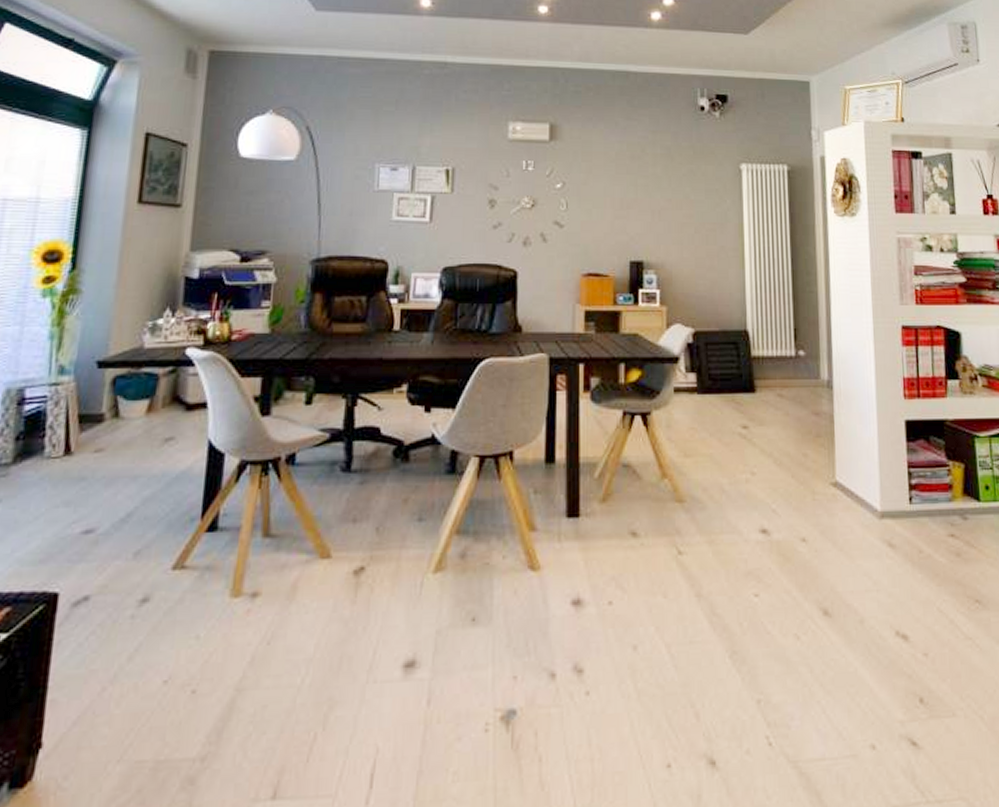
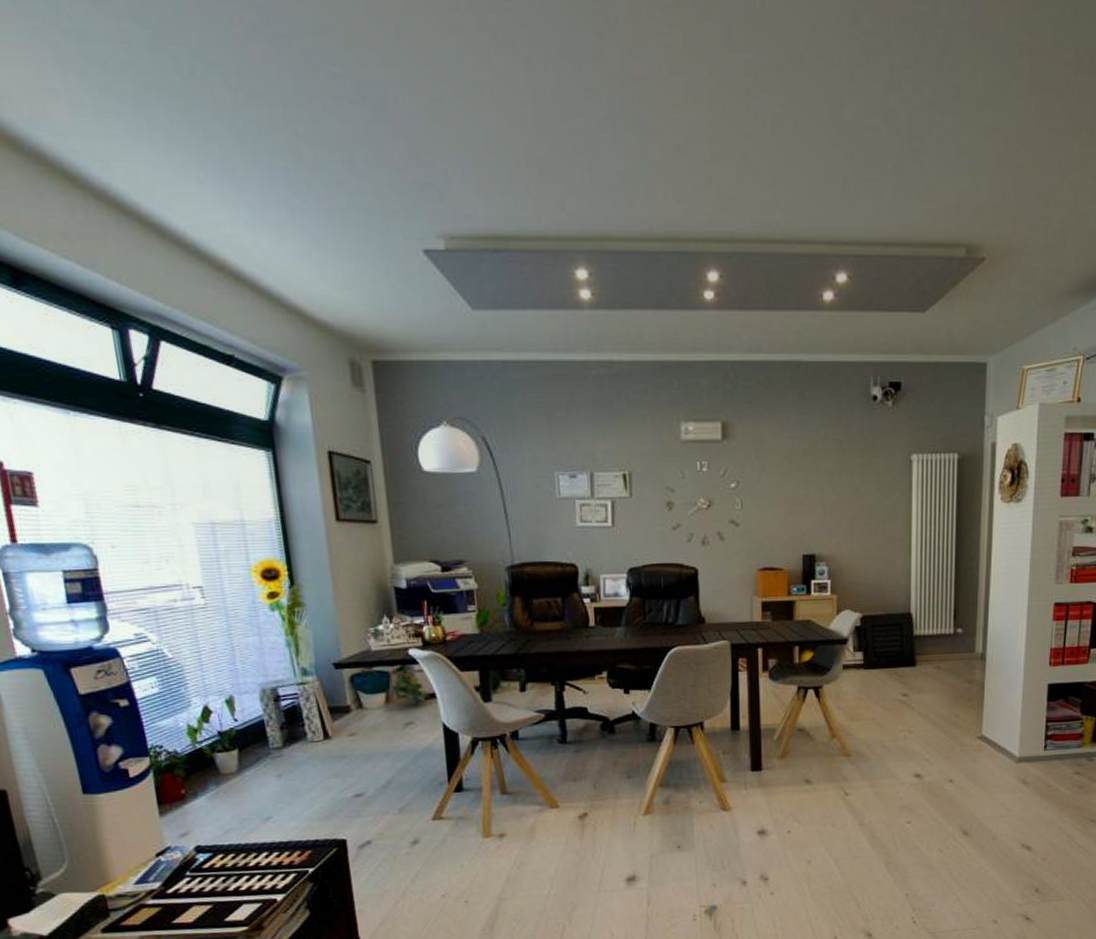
flowering plant: none [153,373,201,415] -> present [389,670,430,704]

